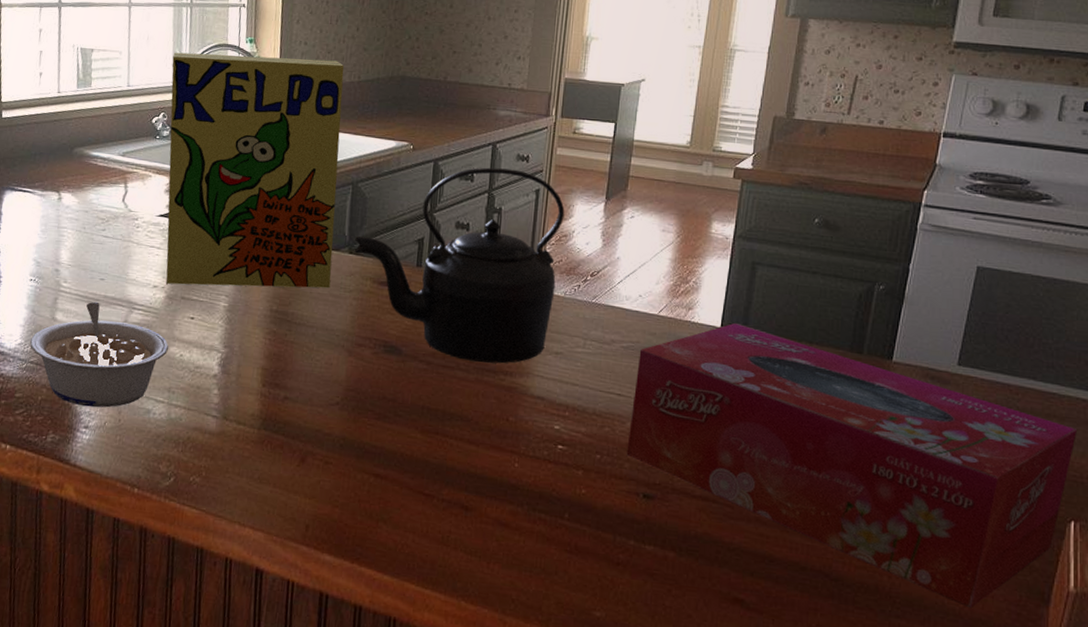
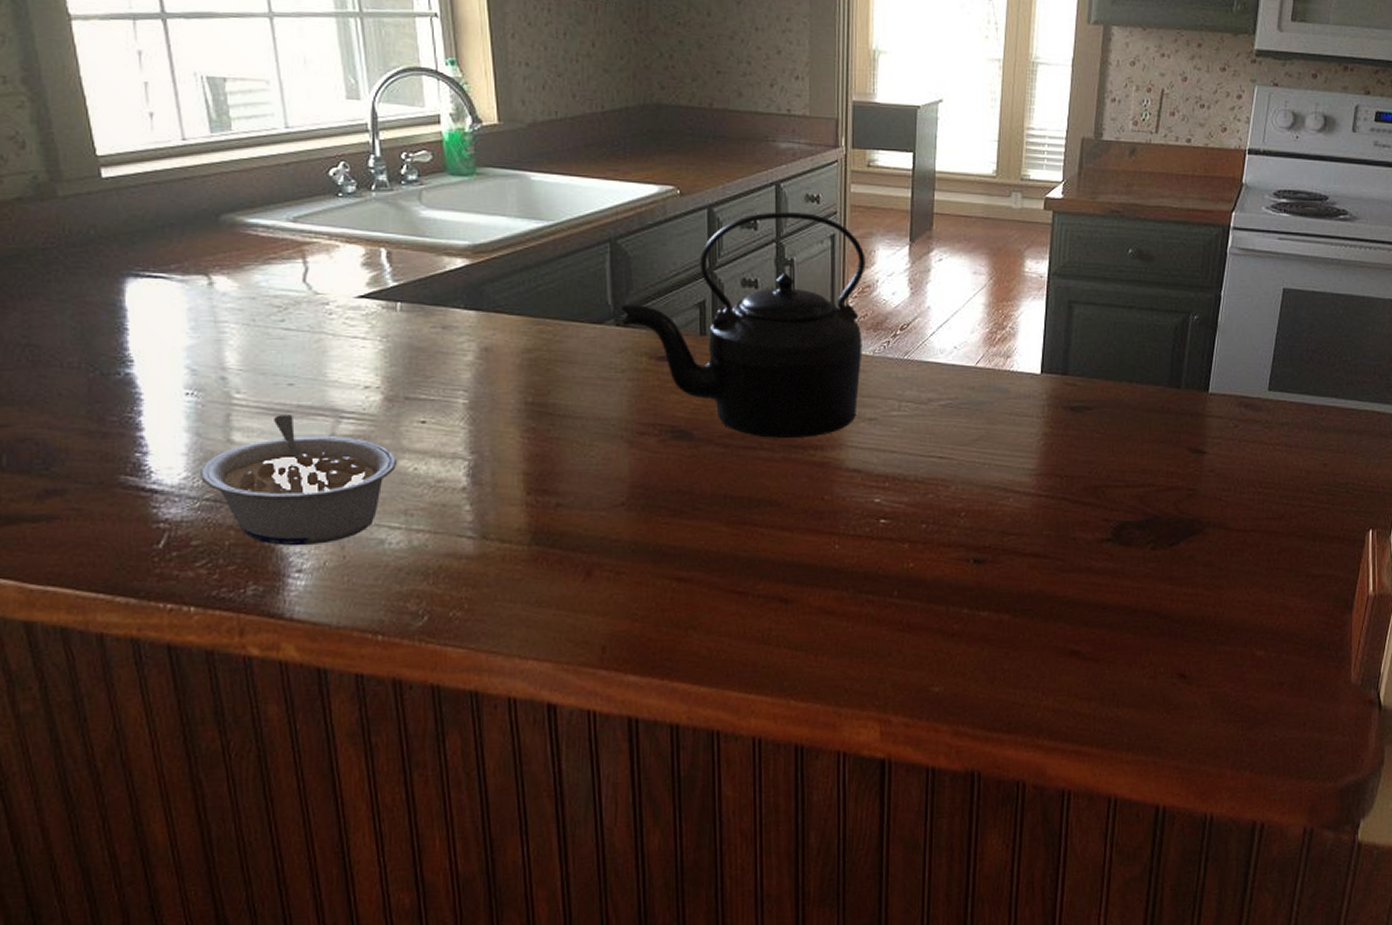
cereal box: present [166,52,345,289] -> none [345,79,597,382]
tissue box: present [626,322,1078,609] -> none [953,367,1374,625]

